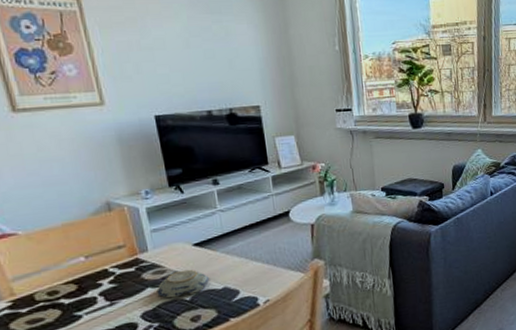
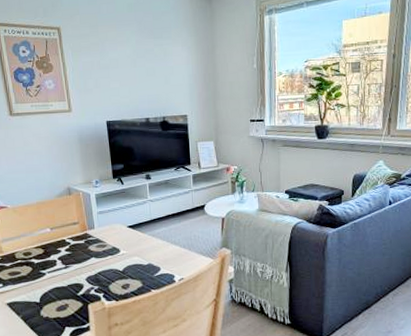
decorative bowl: present [156,269,210,298] -> none [98,246,138,268]

